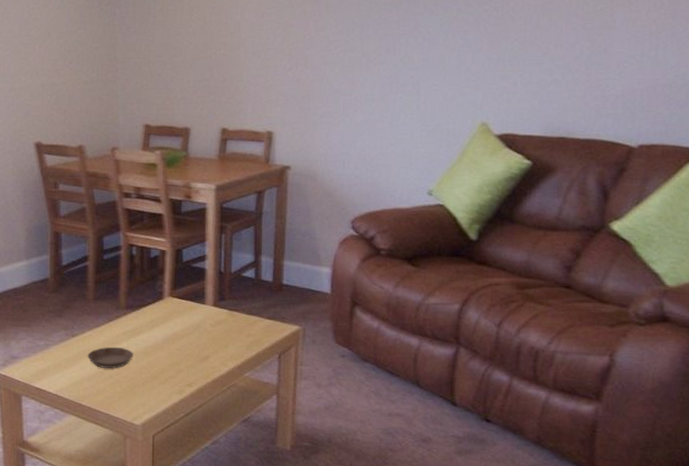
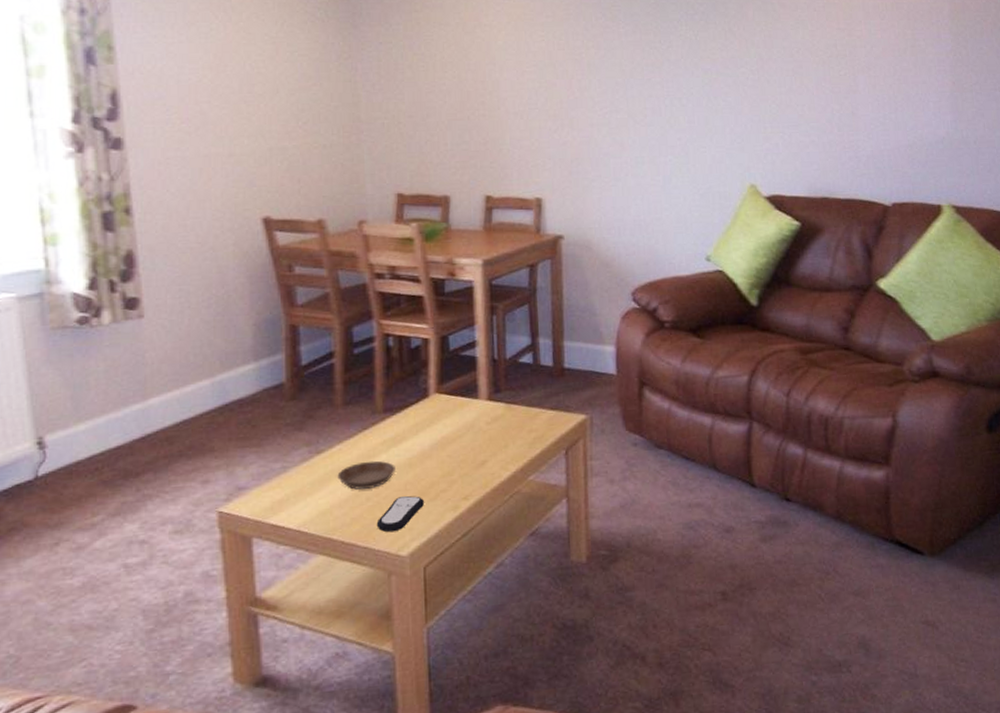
remote control: none [116,377,155,405] -> present [376,495,424,533]

